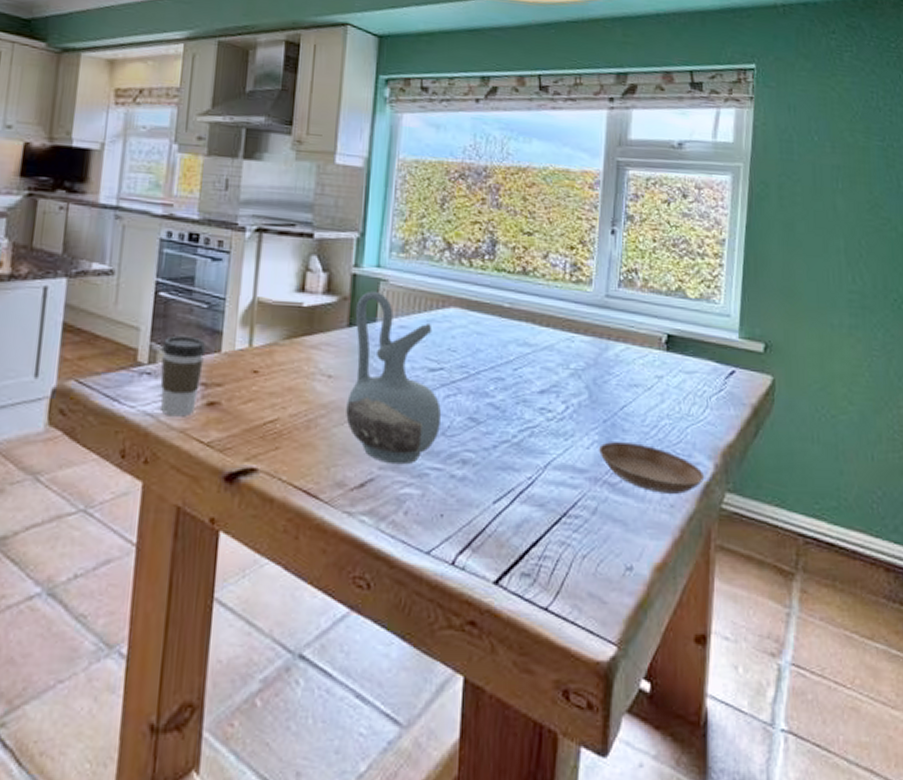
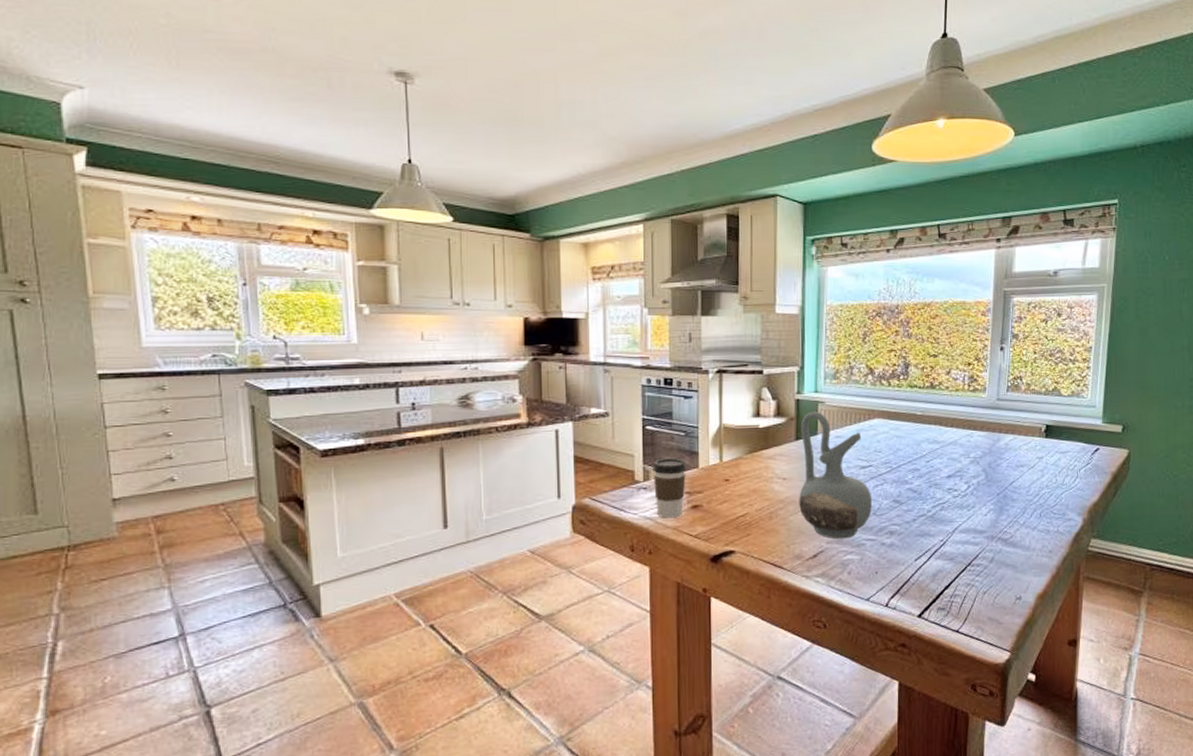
saucer: present [599,442,705,494] -> none [994,508,1076,543]

